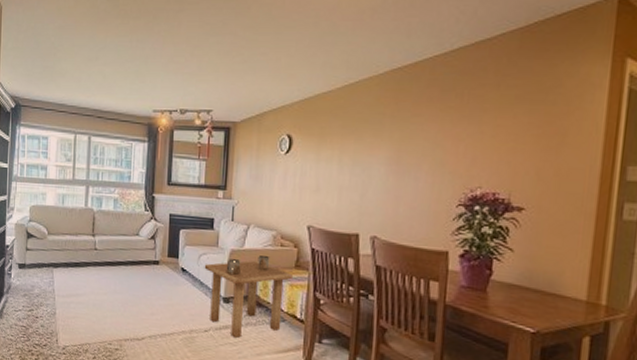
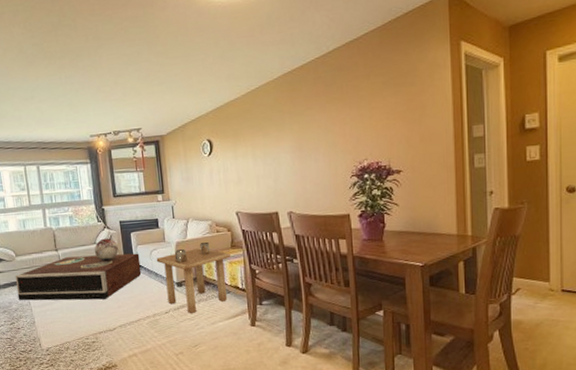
stereo: none [42,245,186,302] -> present [15,253,142,301]
reflective sphere: none [135,231,164,259] -> present [94,238,119,262]

